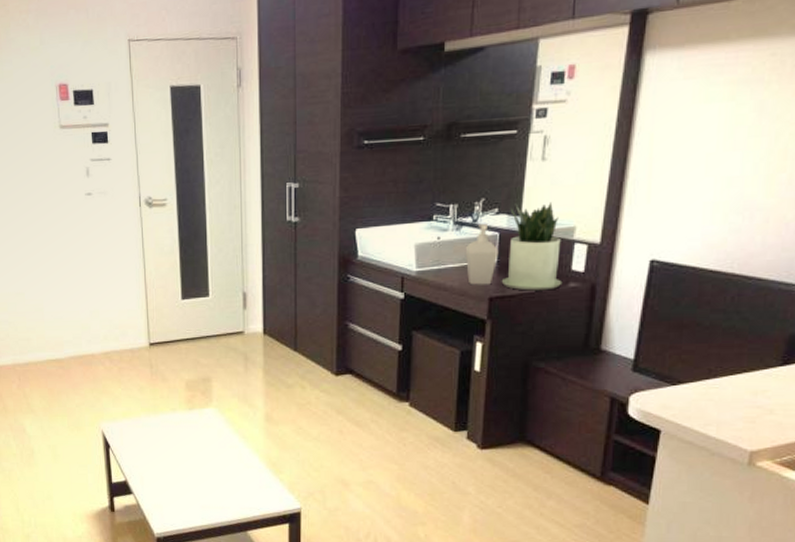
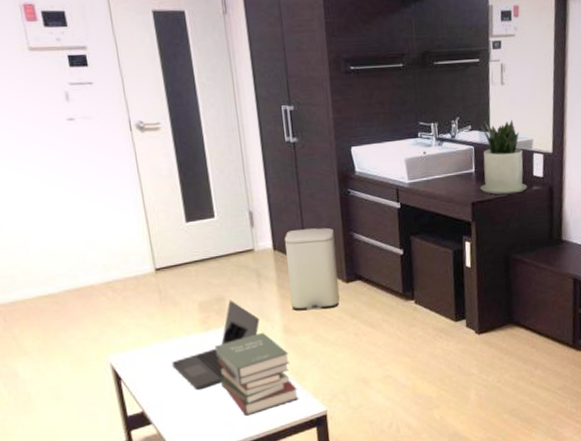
laptop: none [156,381,243,467] -> present [172,300,260,389]
books: none [196,418,273,500] -> present [214,332,298,416]
pedal bin: none [275,314,328,402] -> present [284,227,340,311]
soap bottle: present [465,223,499,285] -> none [447,138,476,193]

